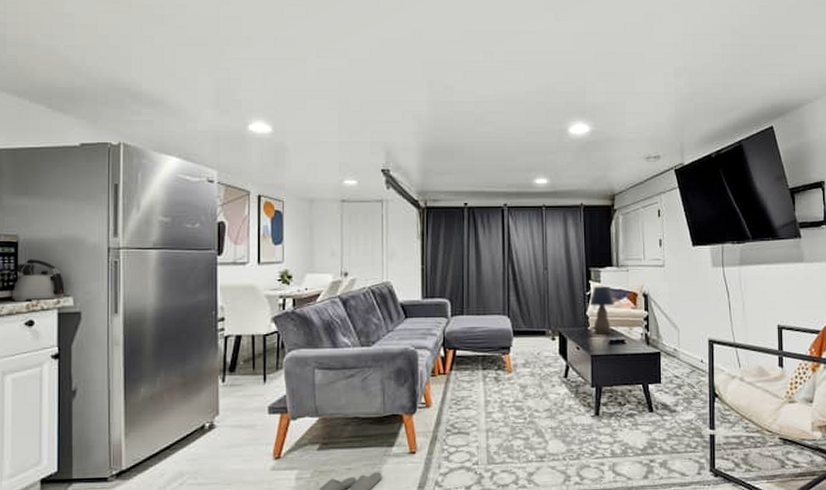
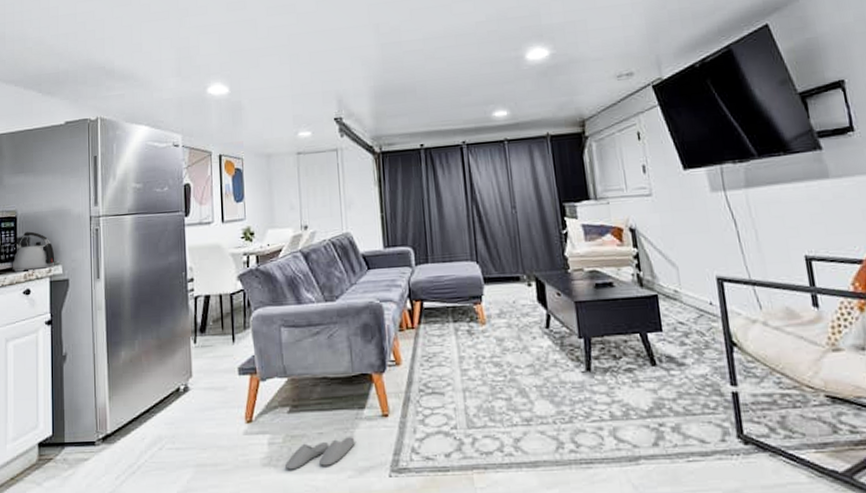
table lamp: present [589,286,614,334] -> none [567,222,596,278]

